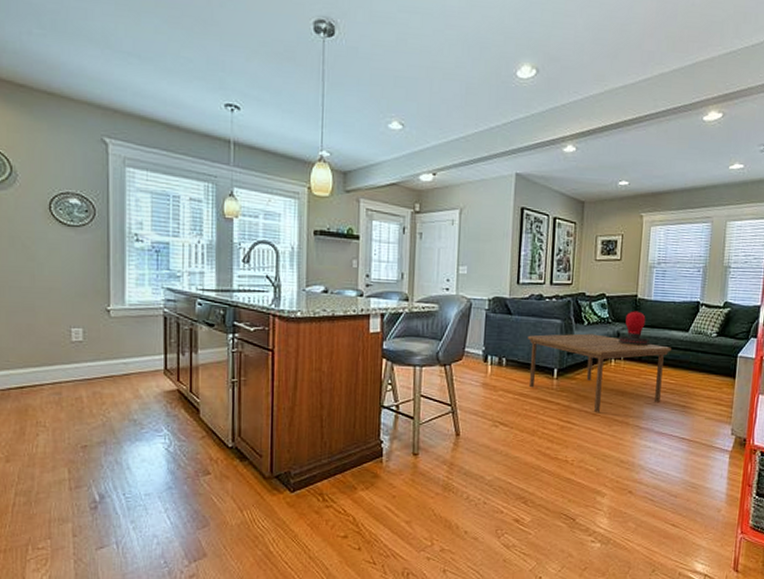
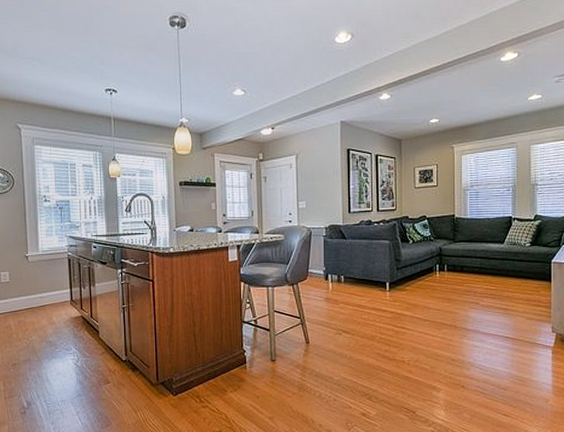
coffee table: present [527,333,671,412] -> none [361,250,489,318]
decorative sculpture: present [619,311,650,346] -> none [441,228,469,258]

